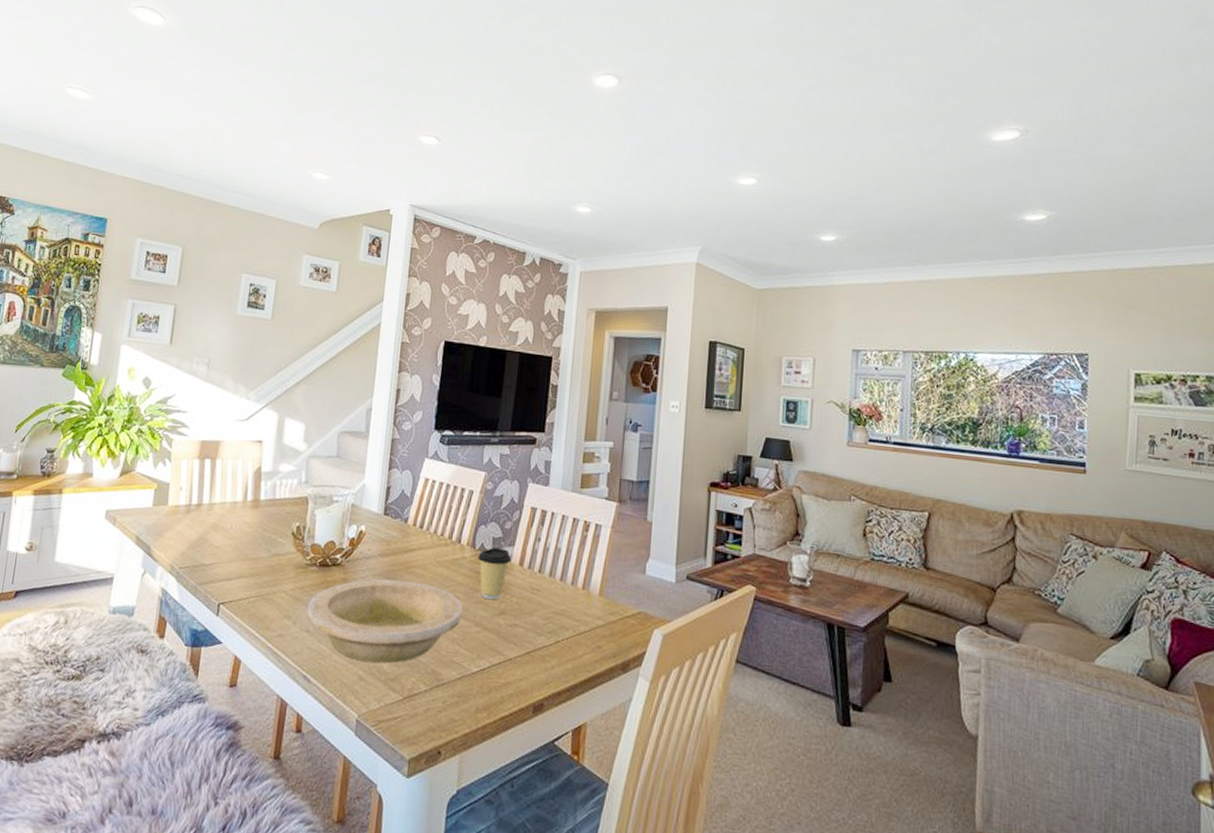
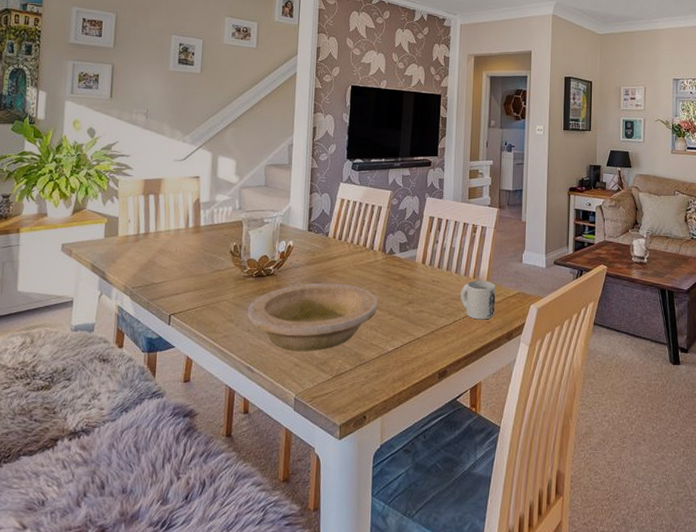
coffee cup: present [478,547,512,600] -> none [388,250,416,293]
mug: none [565,592,610,644] -> present [460,280,496,320]

